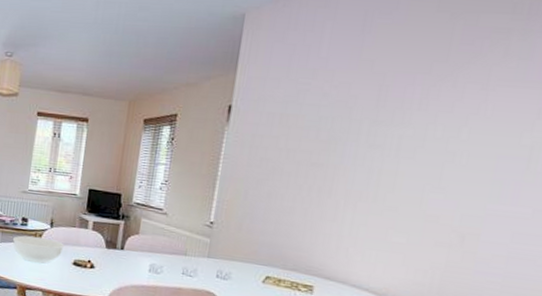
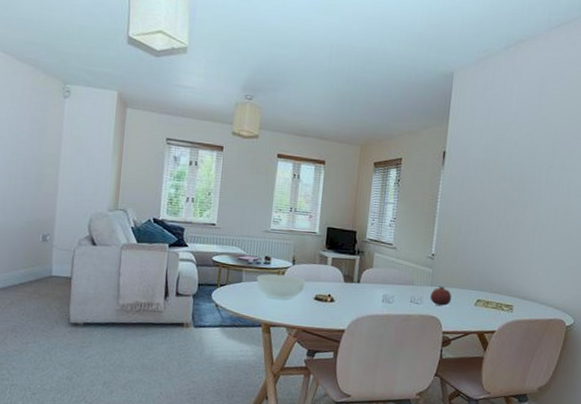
fruit: none [206,258,234,281] -> present [430,286,452,307]

